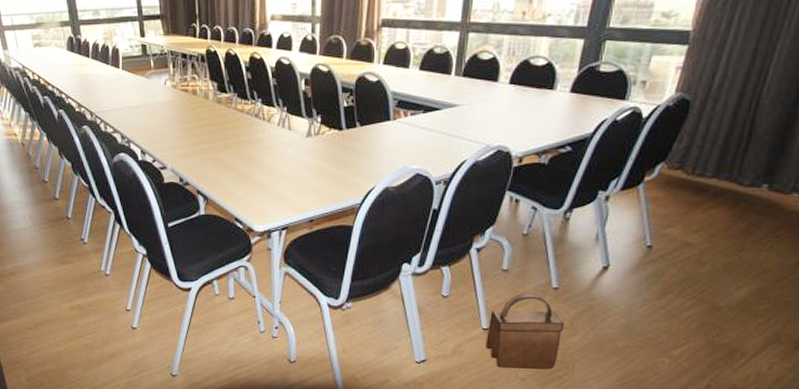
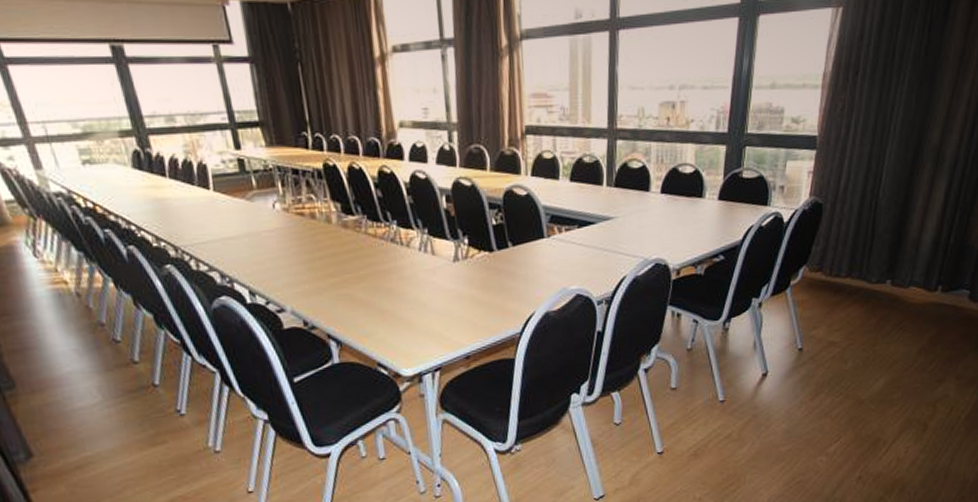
handbag: present [486,293,565,370] -> none [662,409,734,491]

